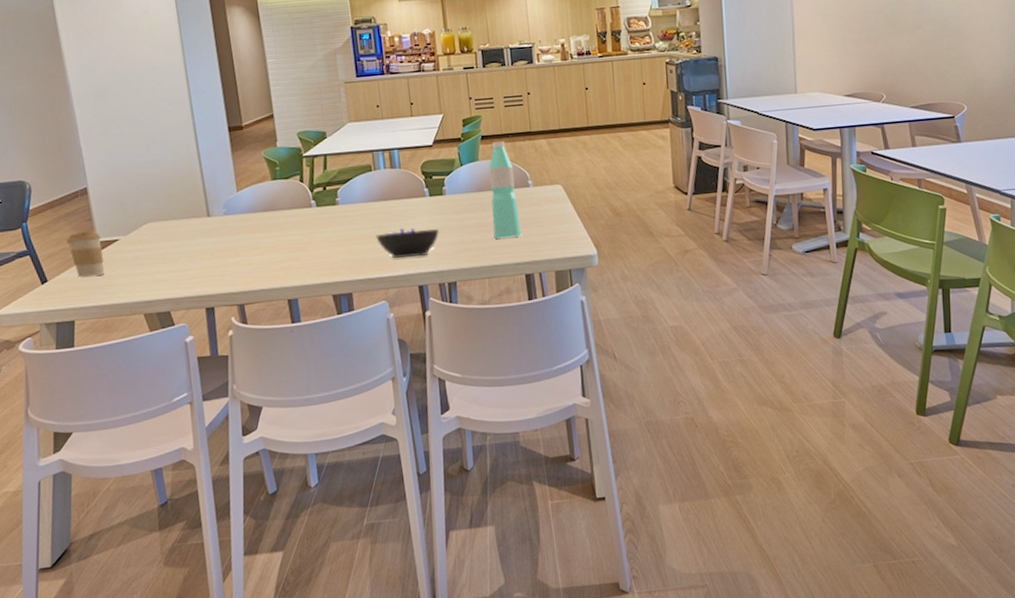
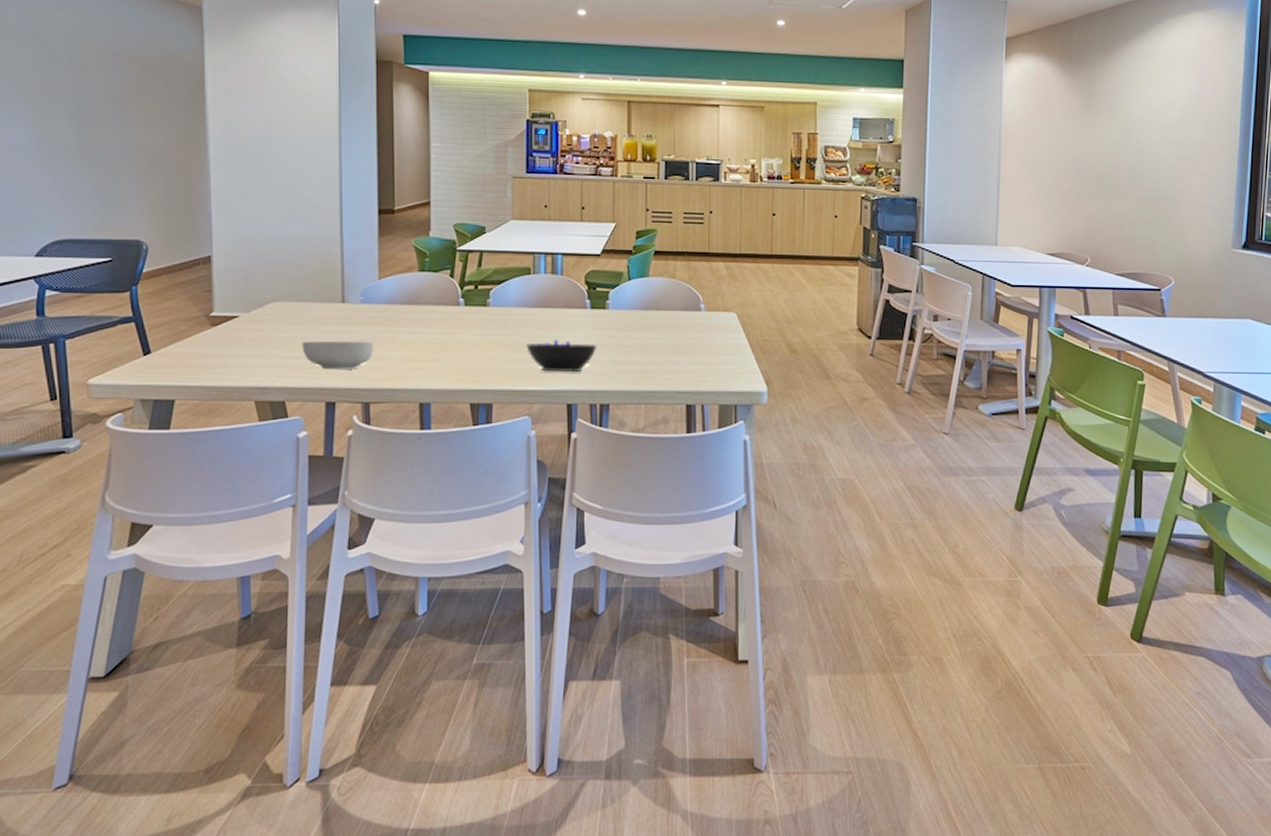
coffee cup: present [66,230,104,277] -> none [179,303,219,353]
cereal bowl: none [177,249,241,278] -> present [302,340,373,370]
water bottle: present [488,140,522,239] -> none [656,258,687,363]

